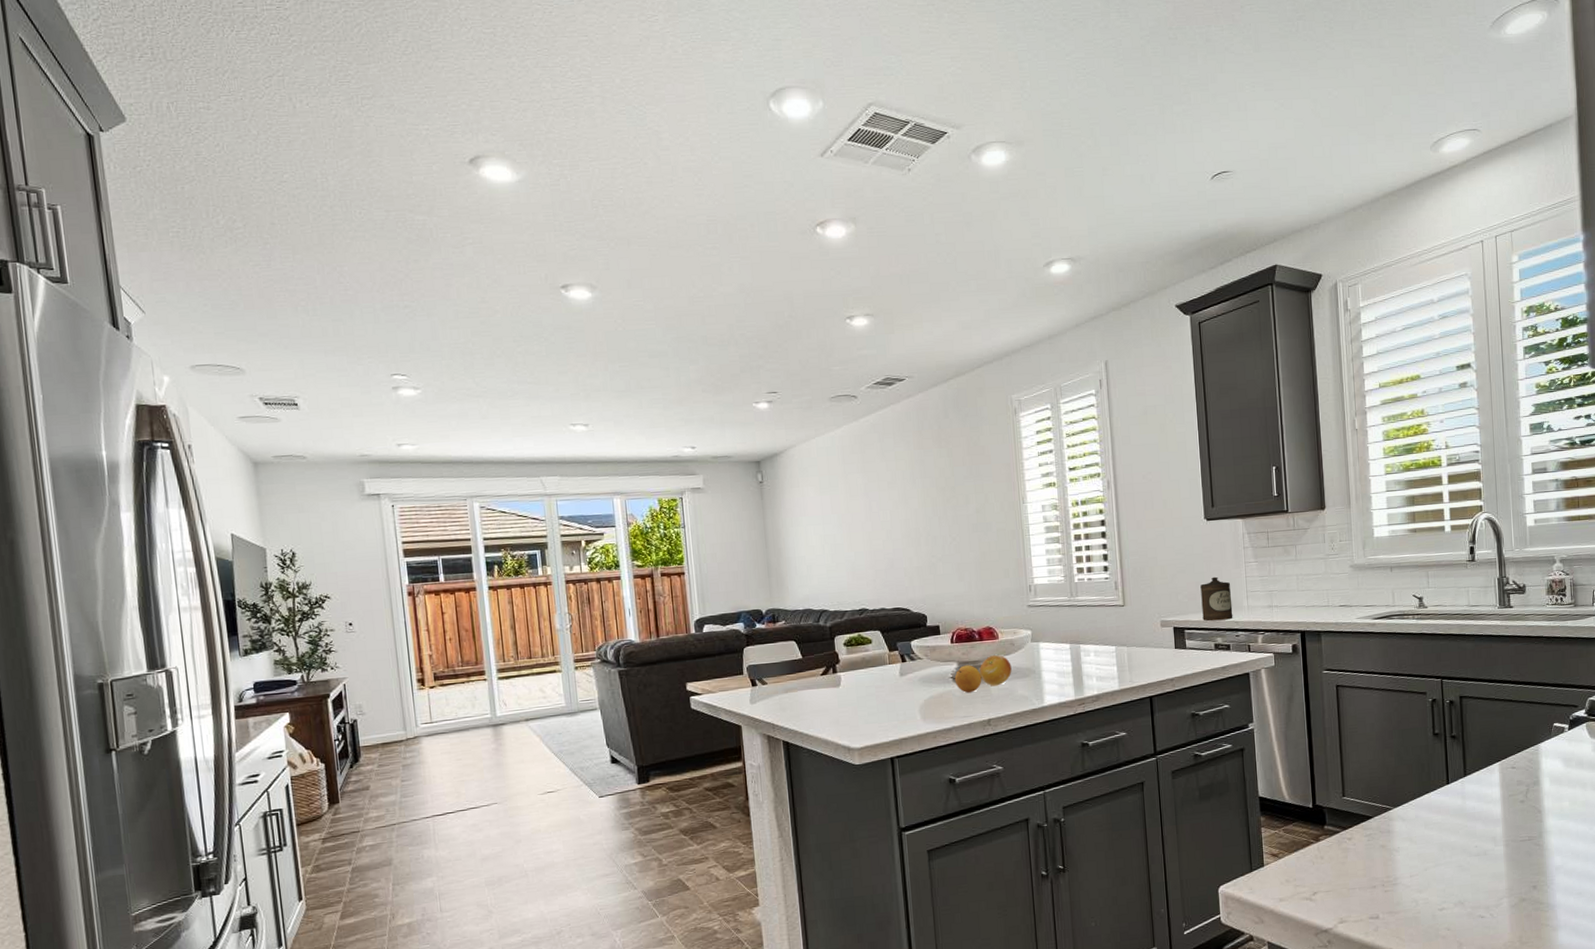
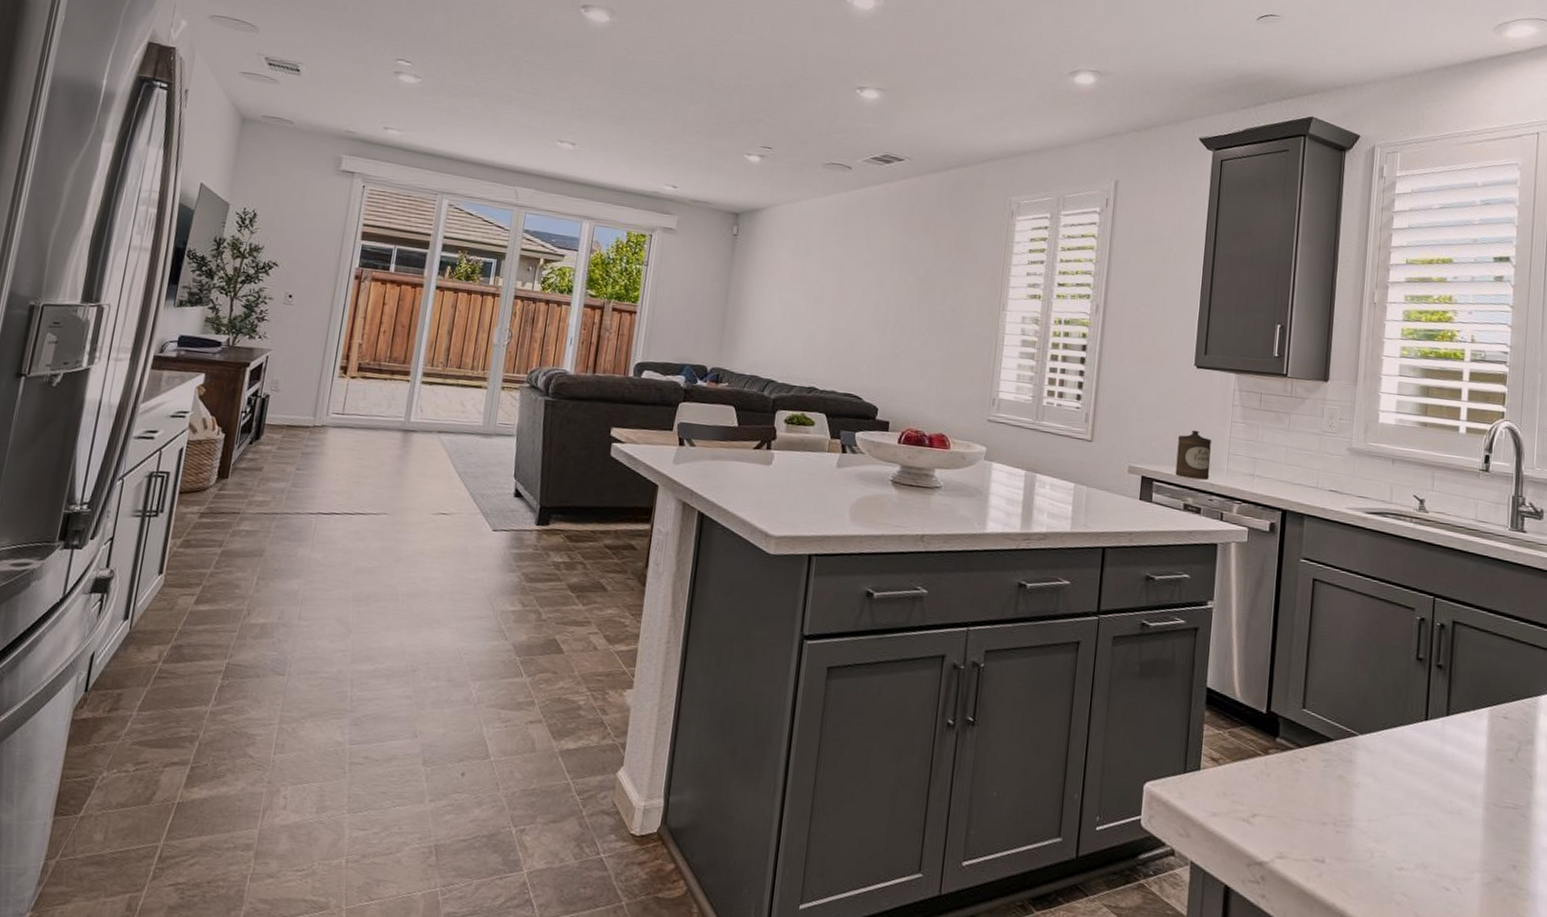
fruit: present [954,665,982,693] -> none [894,470,924,502]
fruit: present [980,655,1012,686] -> none [922,465,958,500]

